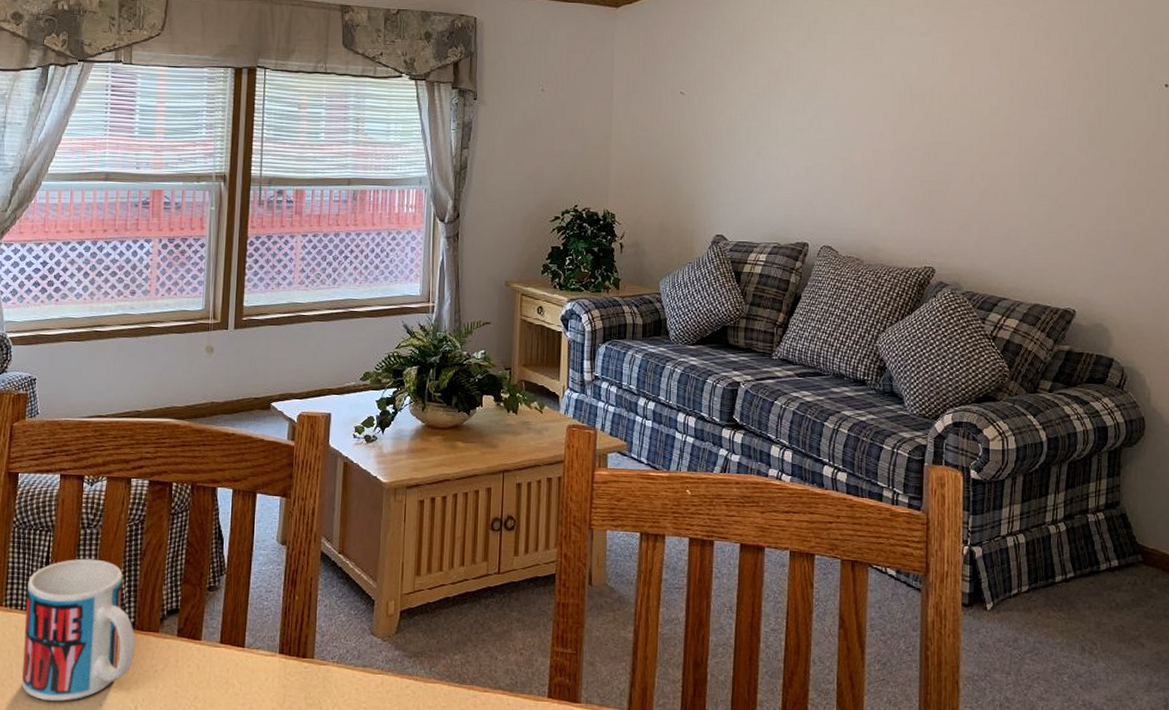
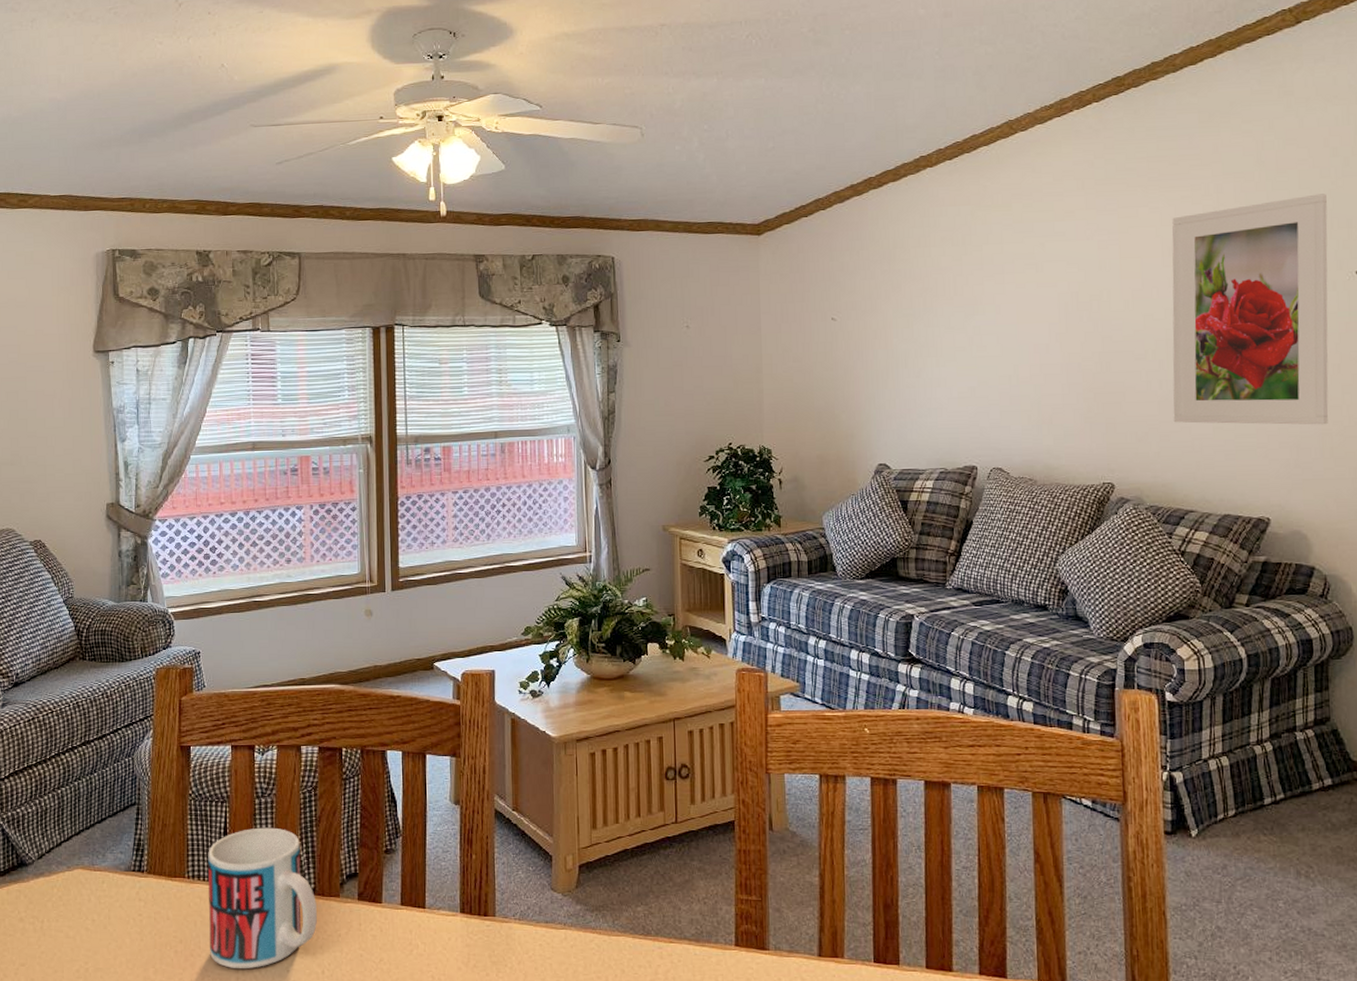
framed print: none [992,10,1143,226] -> present [1172,194,1329,425]

